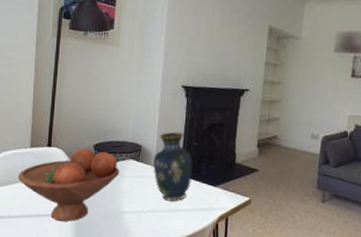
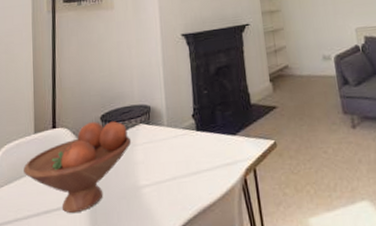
vase: present [153,131,193,201] -> none [165,83,209,163]

